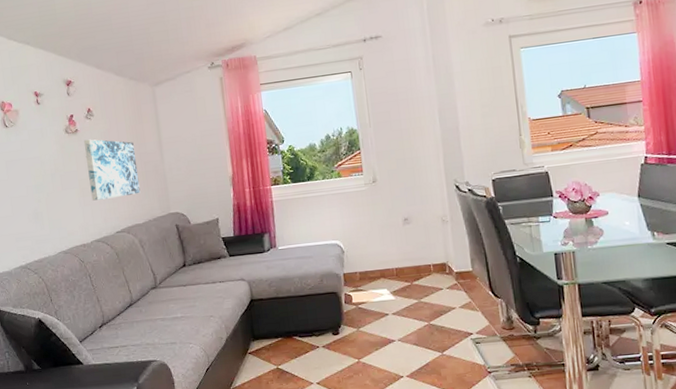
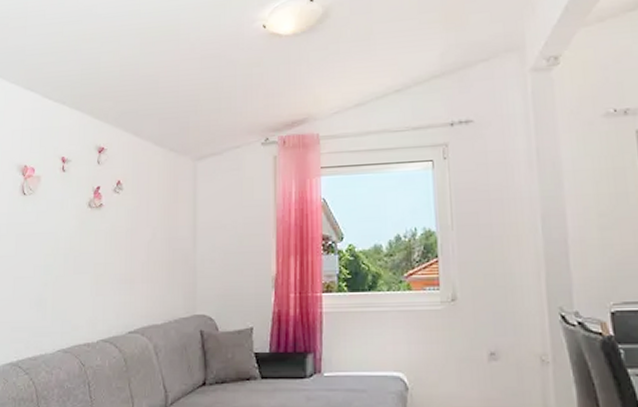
wall art: present [83,139,141,201] -> none [106,216,165,291]

